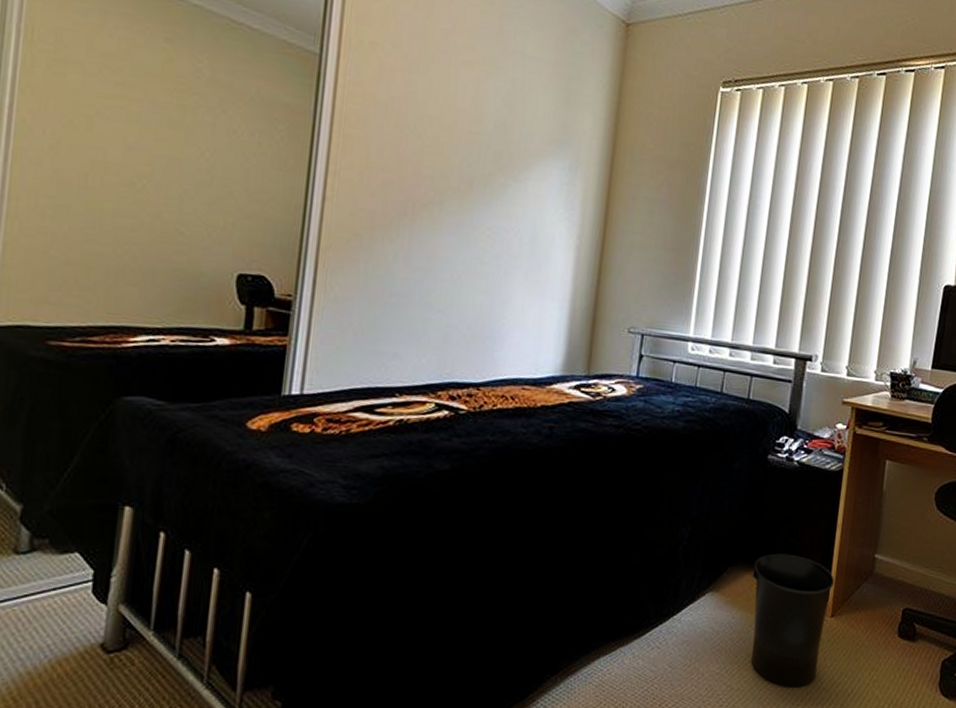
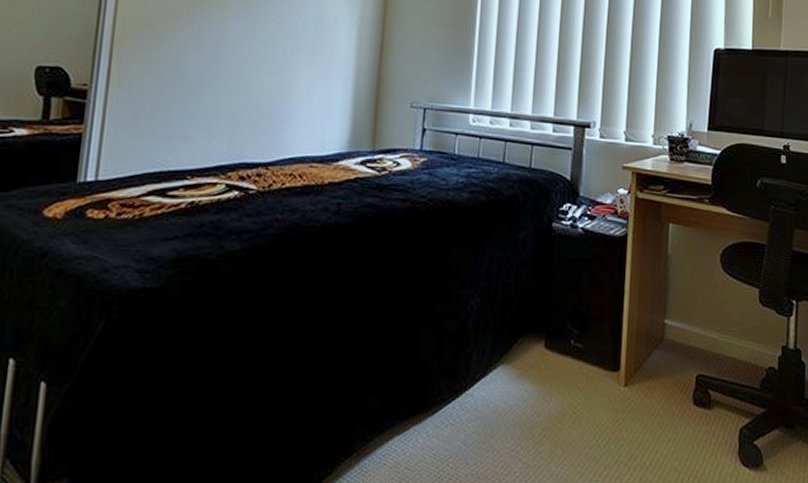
waste bin: present [751,553,835,688] -> none [545,322,626,462]

